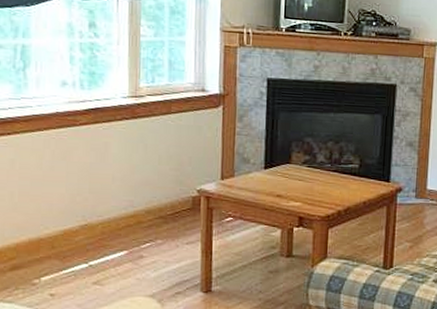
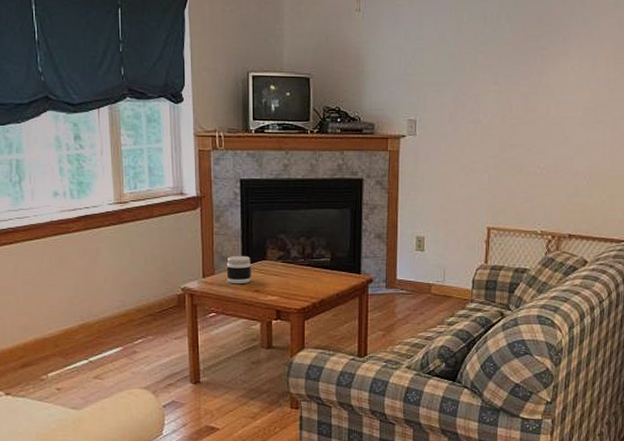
jar: none [247,157,275,188] -> present [226,255,252,284]

